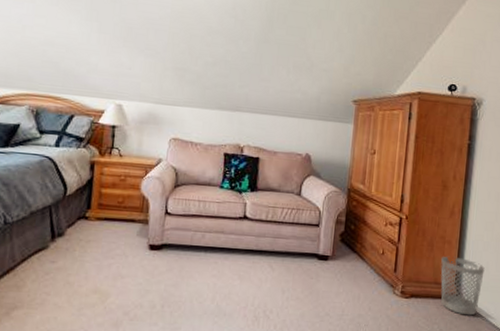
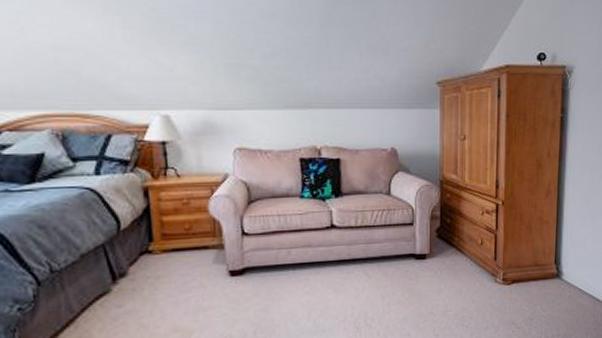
wastebasket: present [441,256,485,316] -> none [540,236,583,292]

